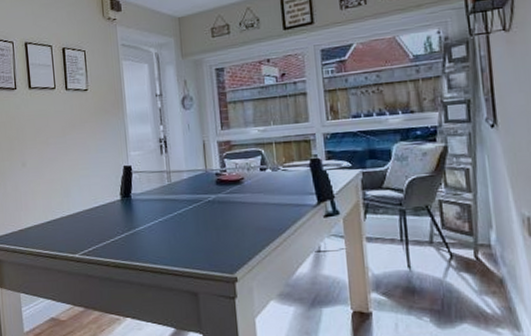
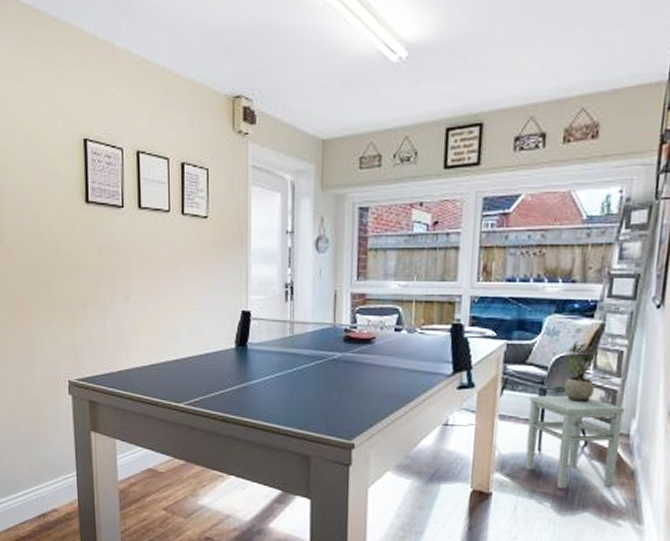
stool: none [391,213,486,303] -> present [525,395,626,489]
potted plant: none [417,163,449,219] -> present [563,340,594,402]

